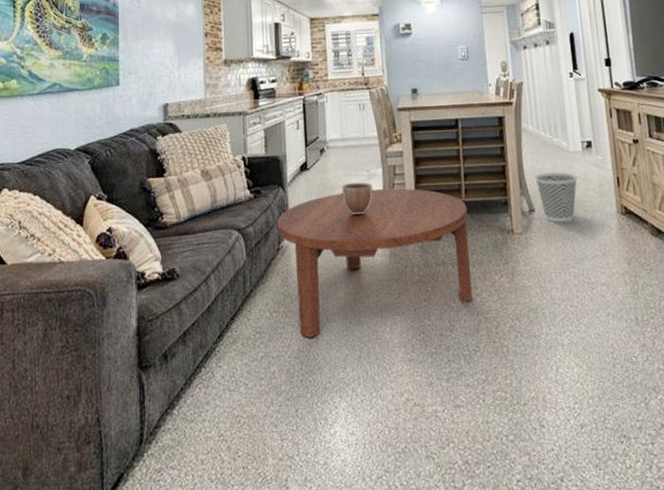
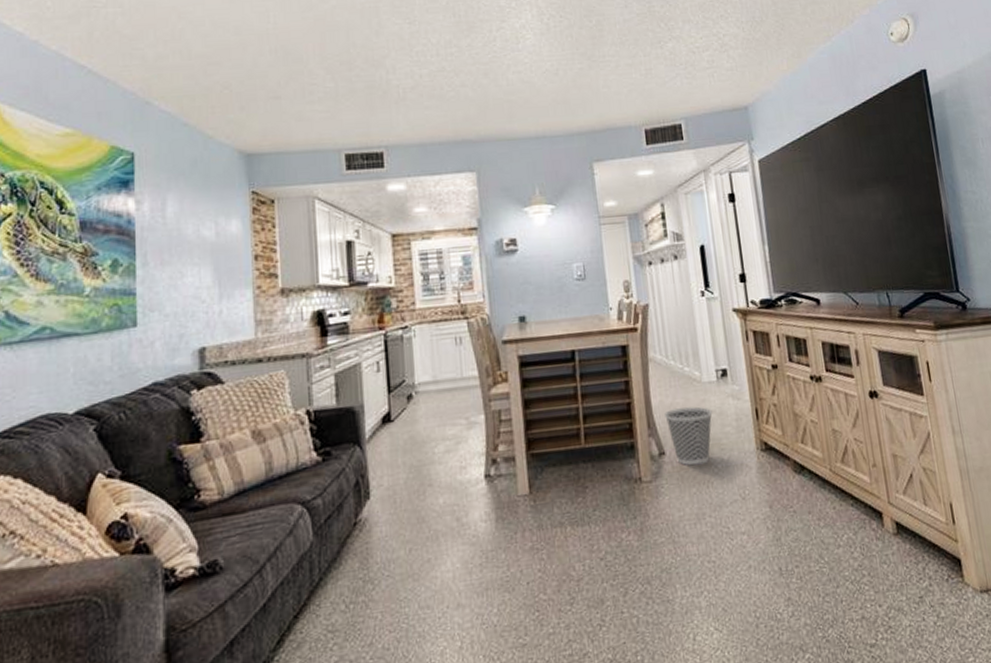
coffee table: present [277,188,473,339] -> none [353,436,596,632]
decorative bowl: present [342,182,374,216] -> none [435,432,475,475]

